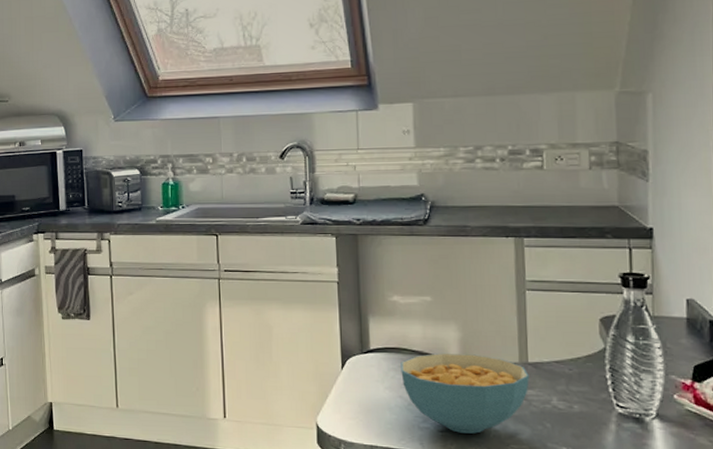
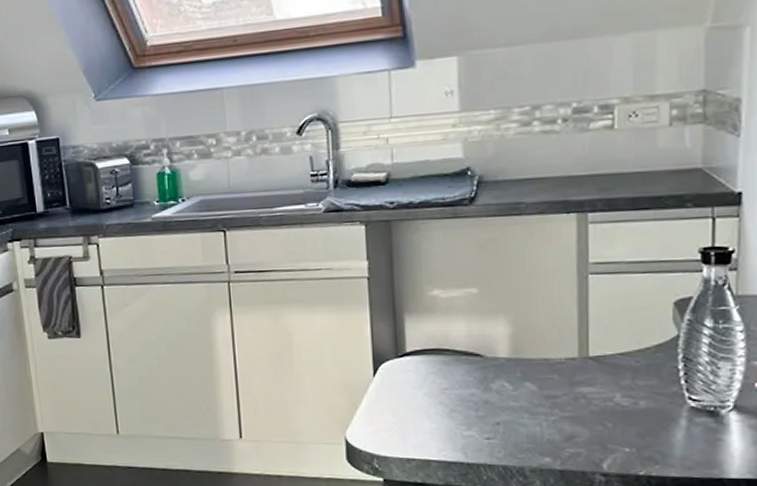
cereal bowl: present [400,354,529,434] -> none [441,351,589,439]

